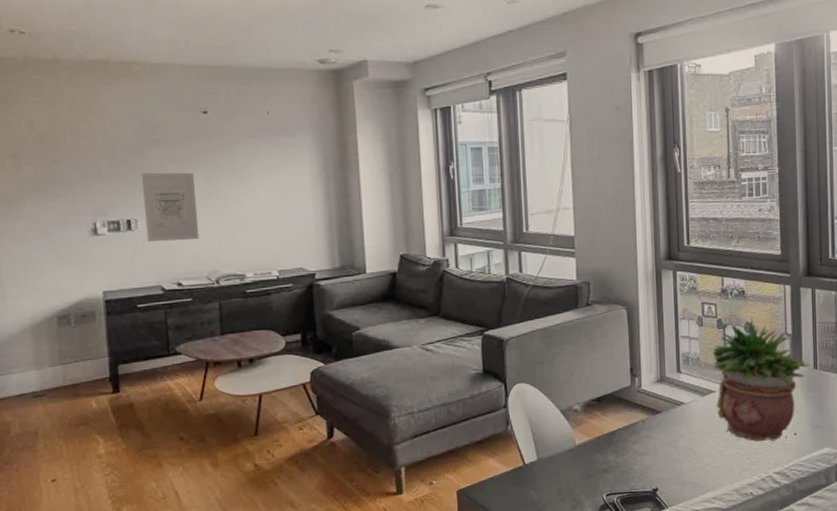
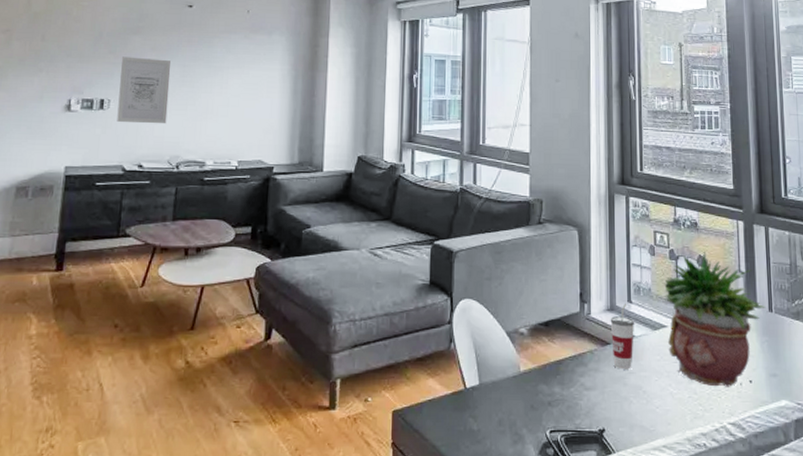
cup: none [660,373,685,435] -> present [610,303,635,370]

